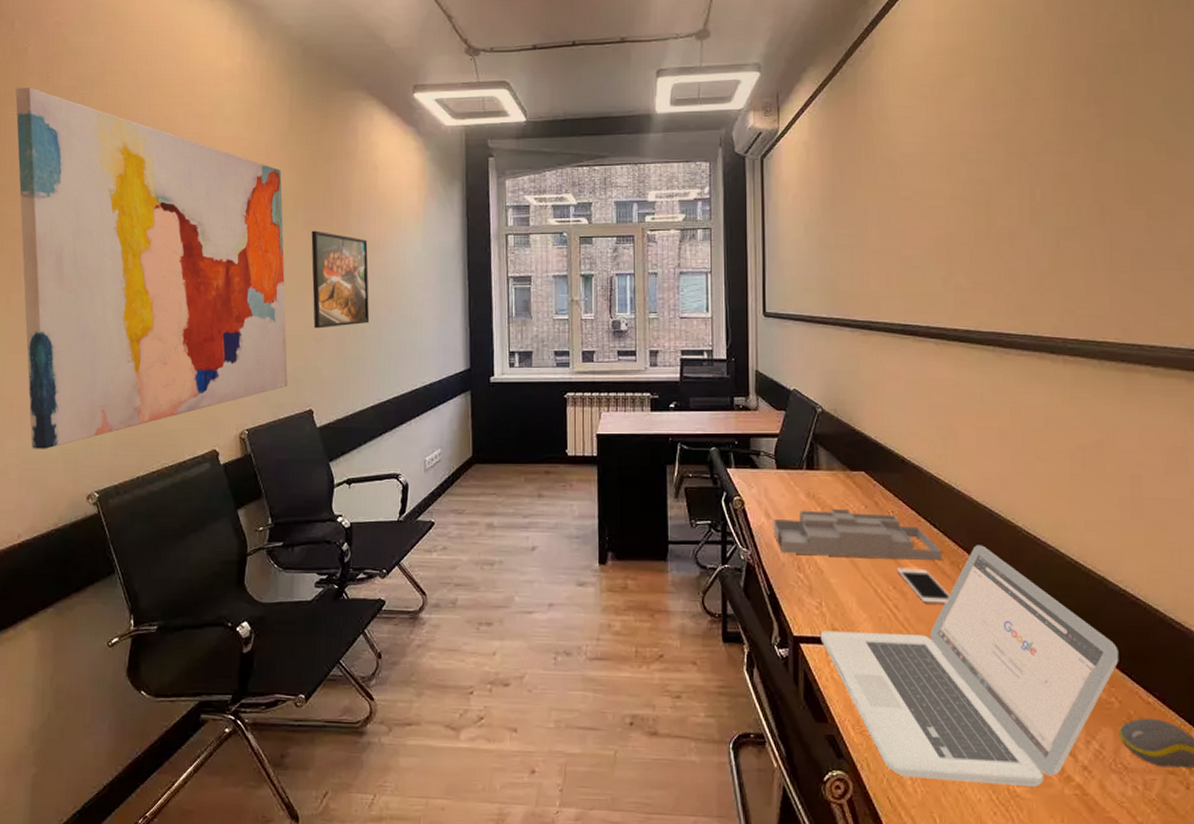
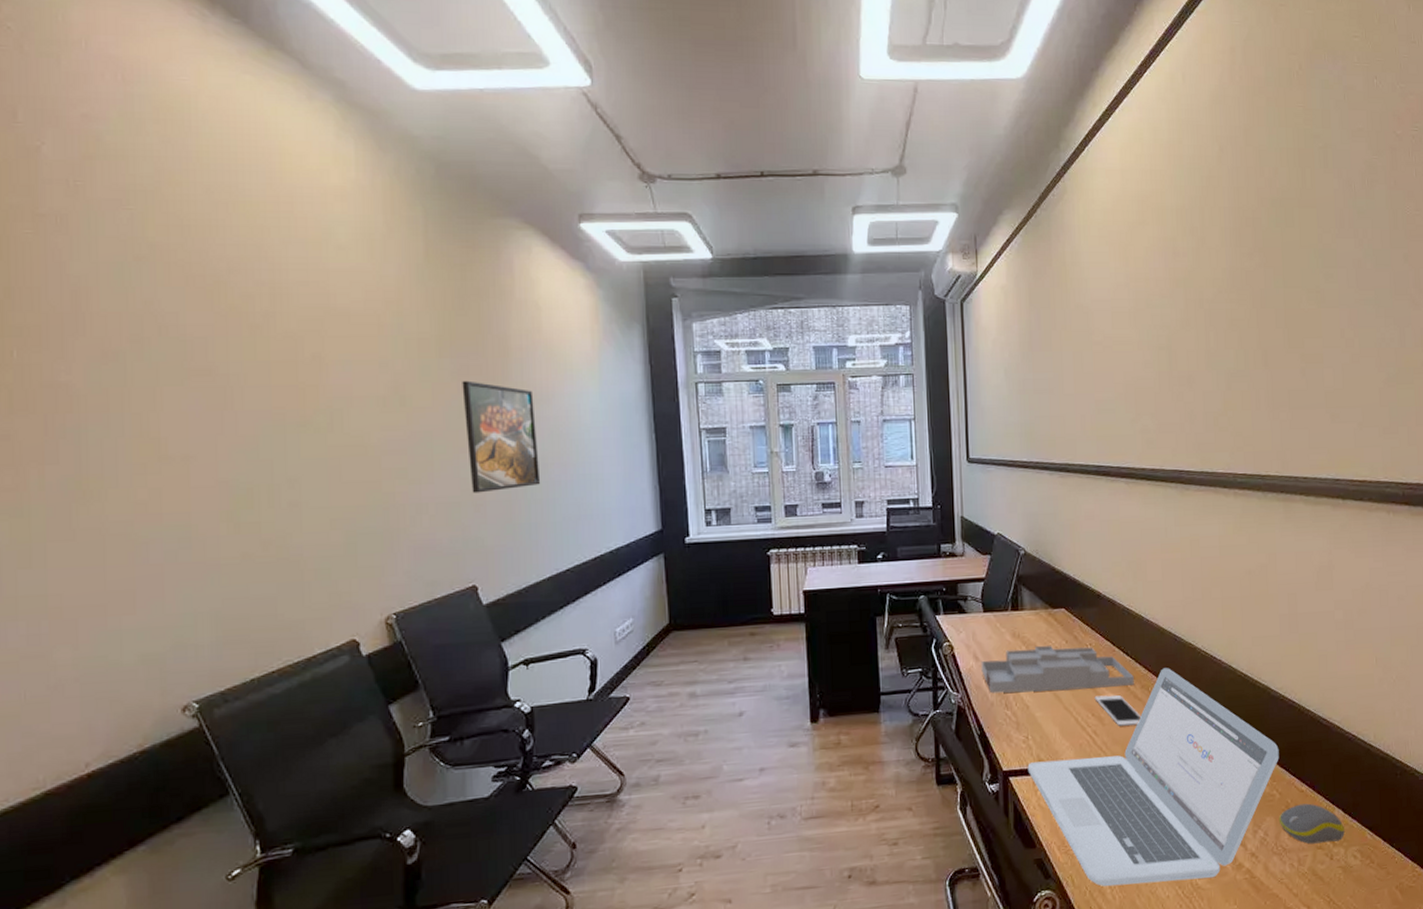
wall art: present [15,87,288,449] -> none [27,199,443,657]

